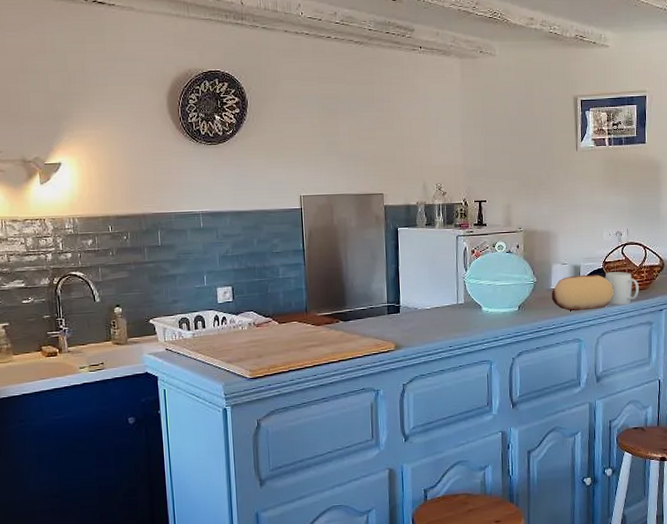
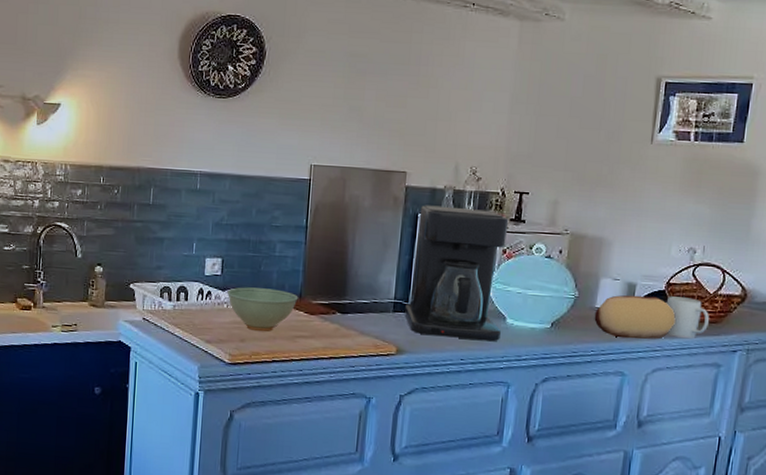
bowl: none [240,307,305,347] -> present [227,287,299,333]
coffee maker: none [397,219,479,330] -> present [404,205,509,342]

